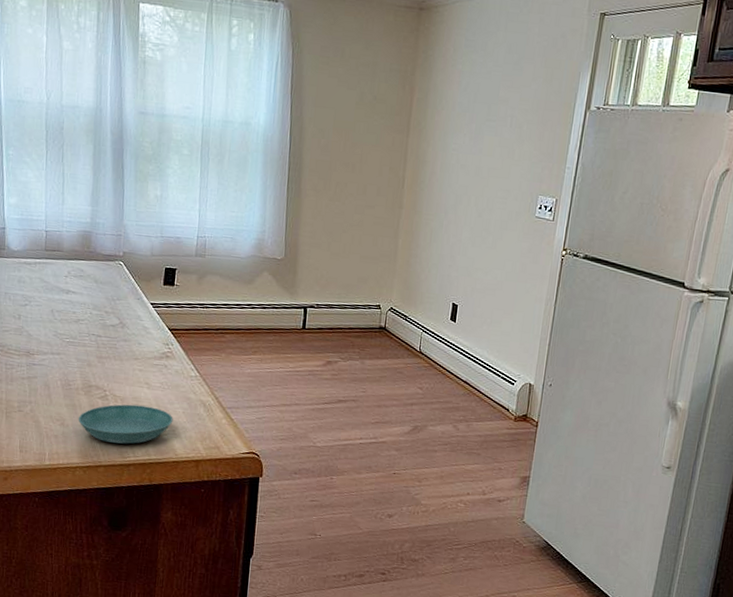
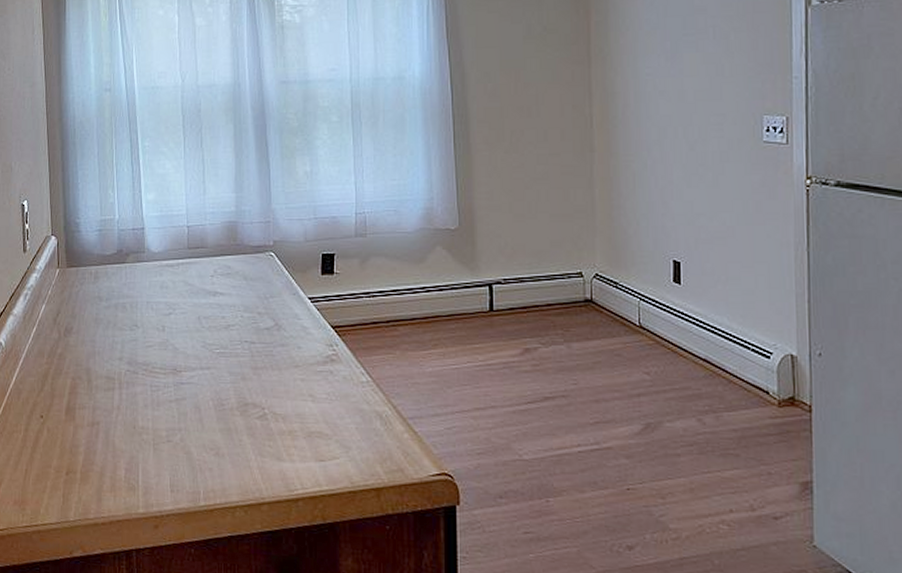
saucer: present [78,404,173,444] -> none [234,423,345,474]

